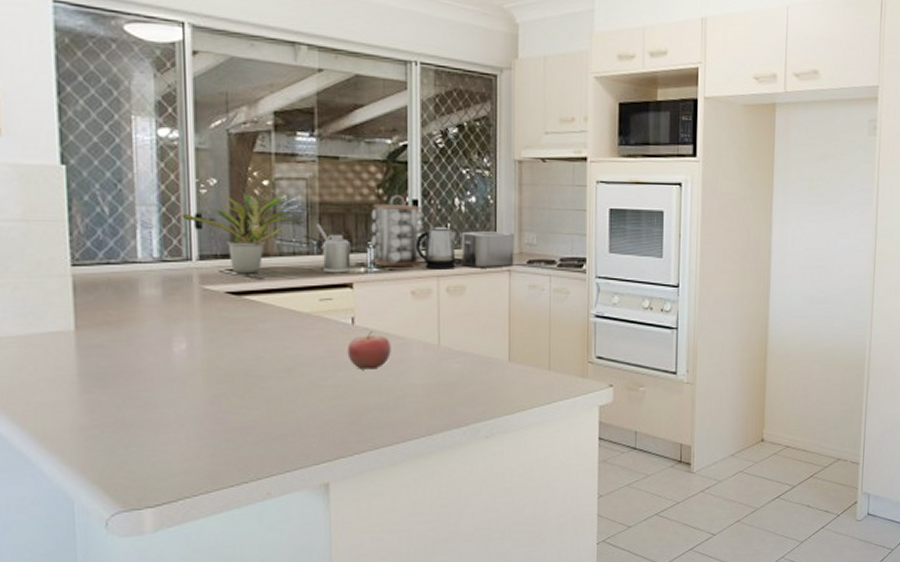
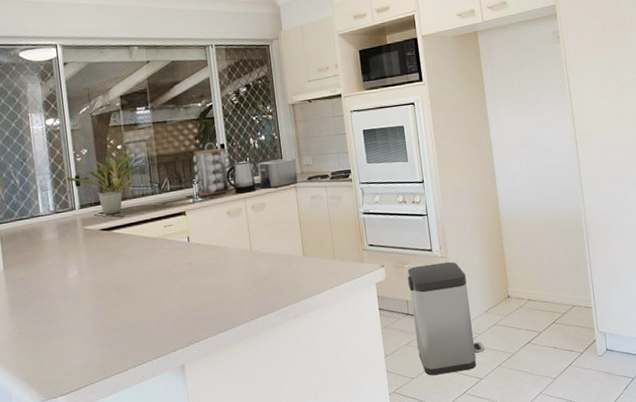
soap dispenser: present [316,224,351,273] -> none [156,171,183,207]
fruit: present [347,331,391,370] -> none [186,245,218,276]
pedal bin: none [640,389,725,526] -> present [407,261,485,376]

